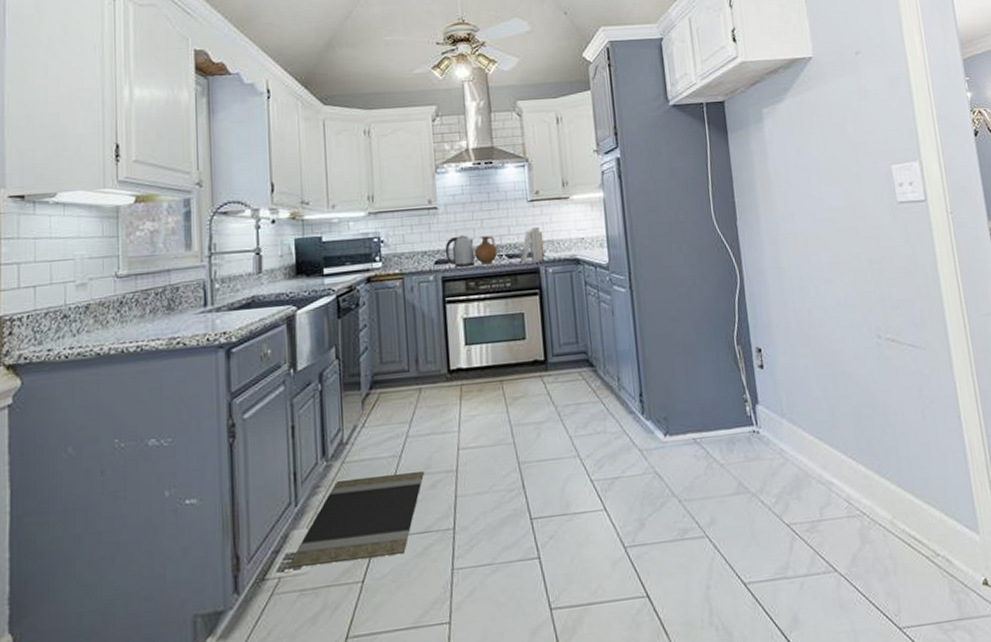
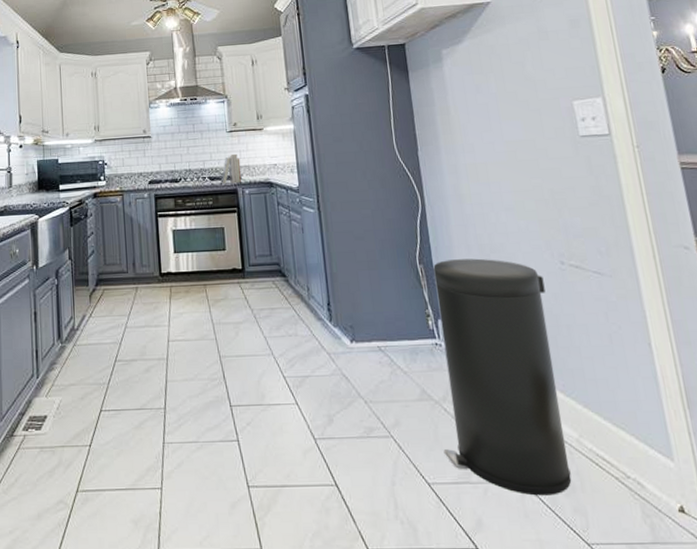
doormat: present [288,471,424,568] -> none [31,358,140,428]
kettle: present [445,235,476,267] -> none [157,160,183,187]
ceramic jug: present [474,236,497,265] -> none [182,161,201,185]
pedal bin: none [751,336,885,584] -> present [433,258,571,496]

